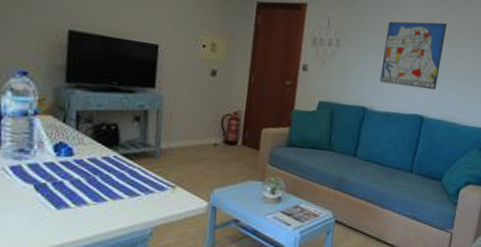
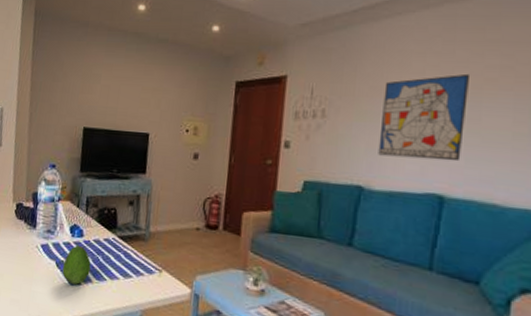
fruit: none [44,165,85,208] -> present [62,245,91,285]

